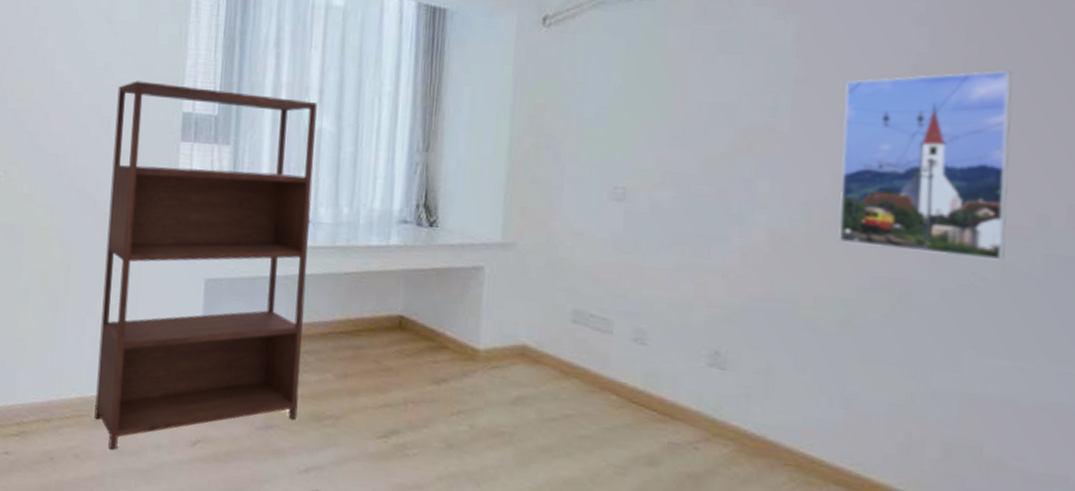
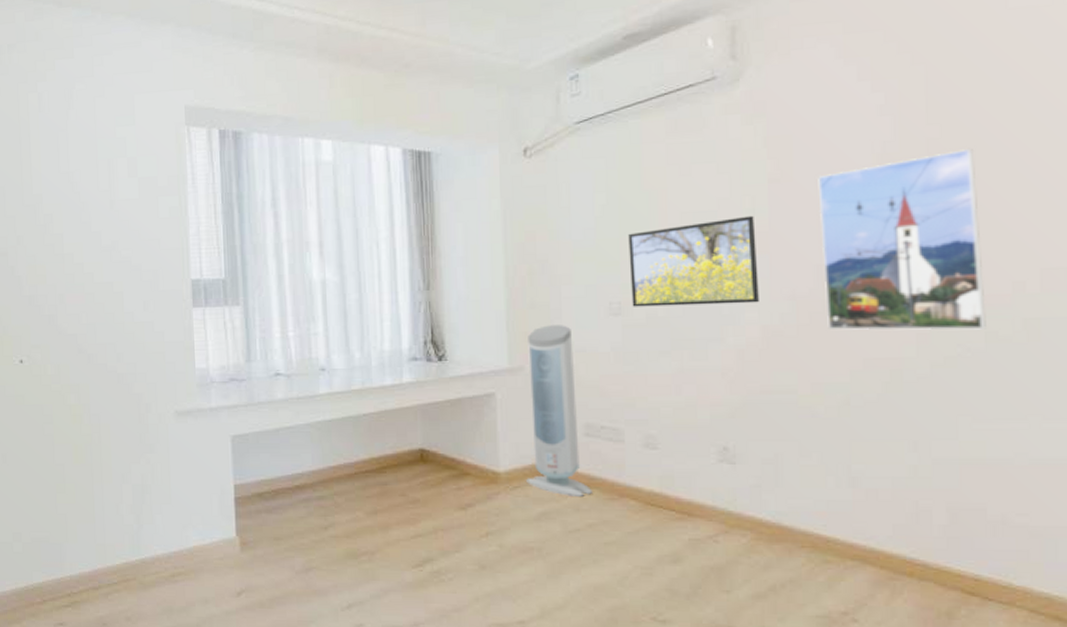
bookshelf: present [94,81,317,450] -> none [127,254,334,609]
air purifier: none [506,203,573,386] -> present [526,325,592,498]
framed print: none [637,113,775,206] -> present [628,215,759,307]

